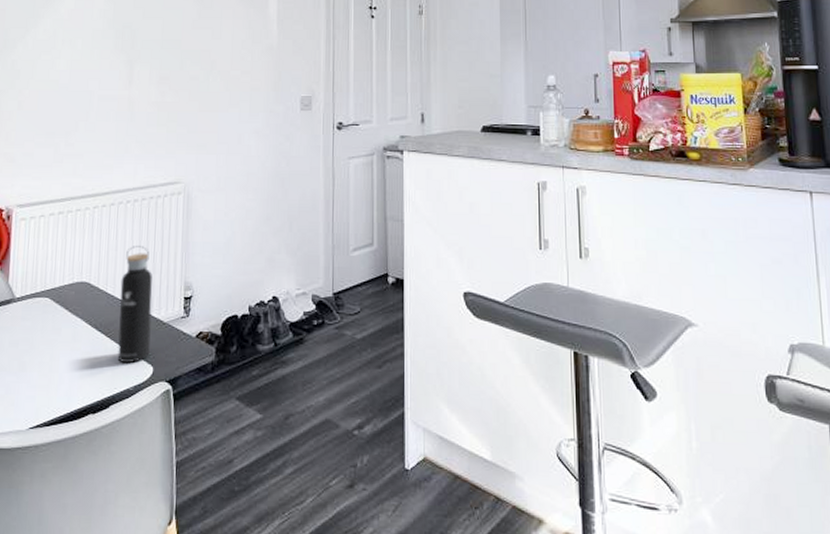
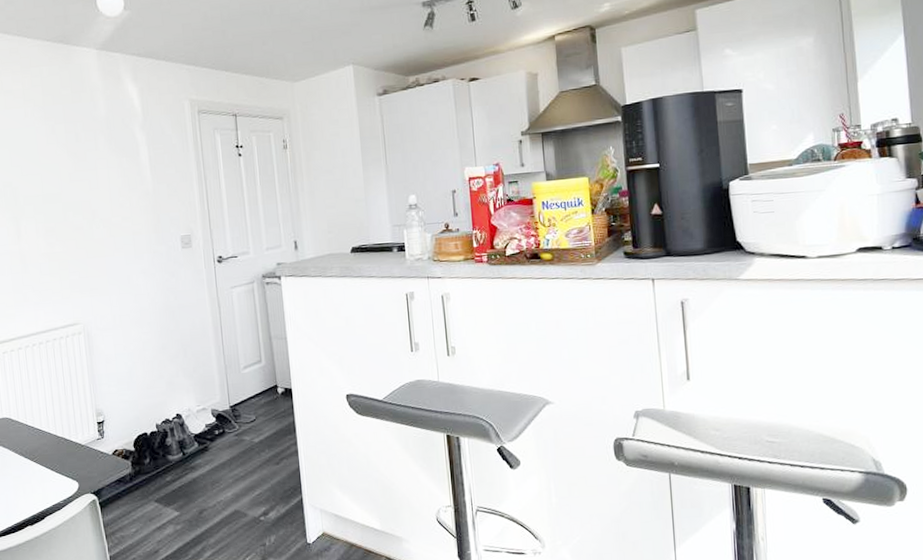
water bottle: present [117,246,153,364] -> none [38,382,73,482]

